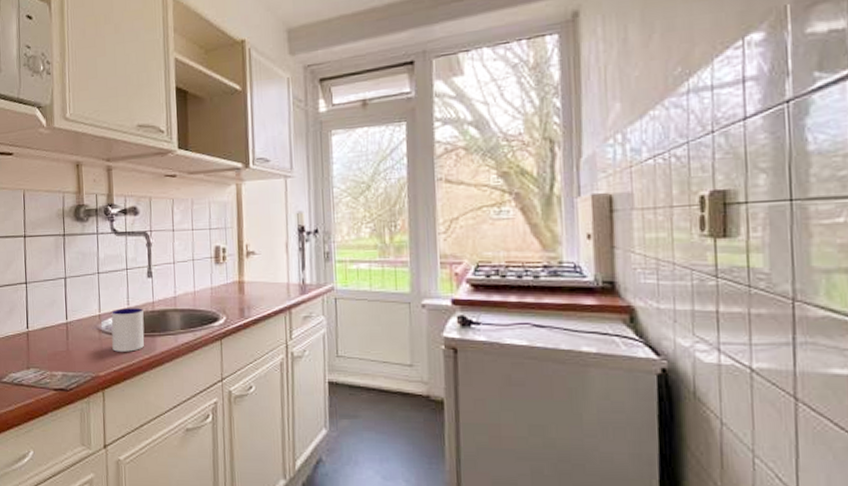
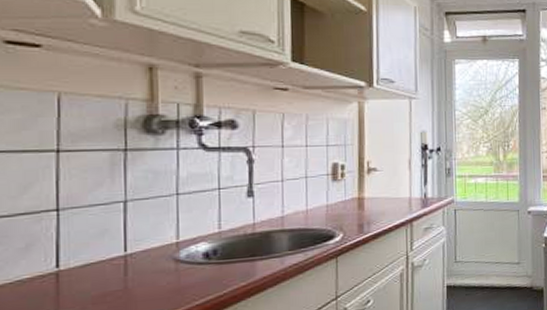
mug: present [111,308,145,352] -> none [194,231,241,283]

